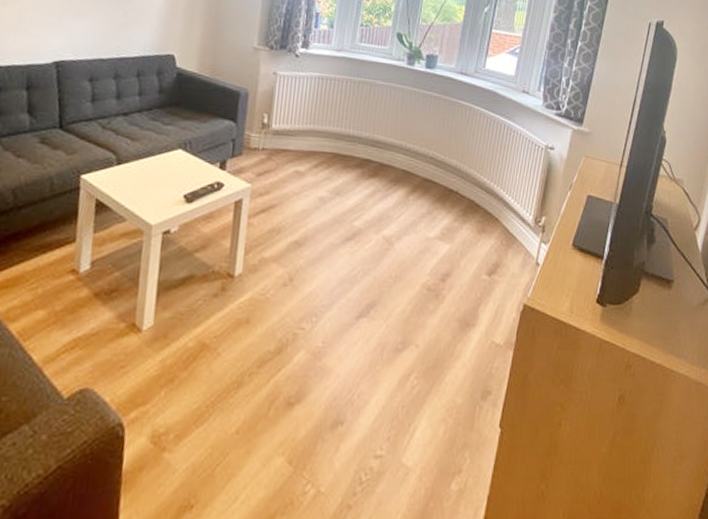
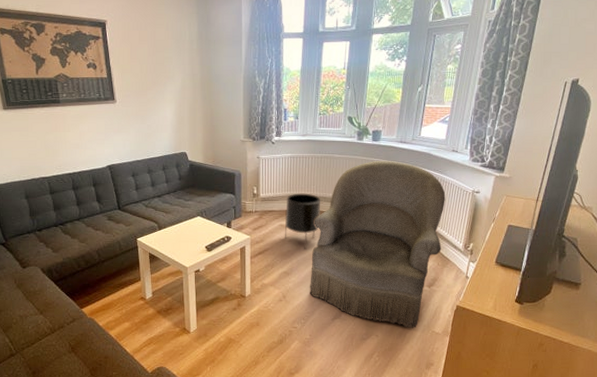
planter: none [299,128,355,210] -> present [284,193,321,249]
armchair: none [328,94,513,337] -> present [310,160,446,329]

